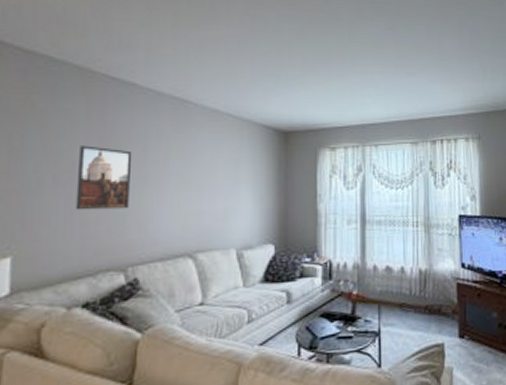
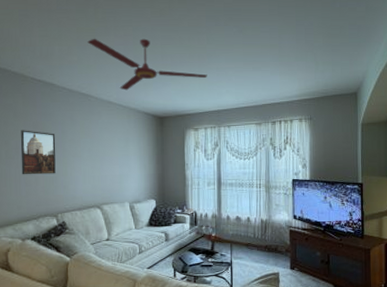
ceiling fan: none [187,26,349,96] -> present [87,38,207,91]

